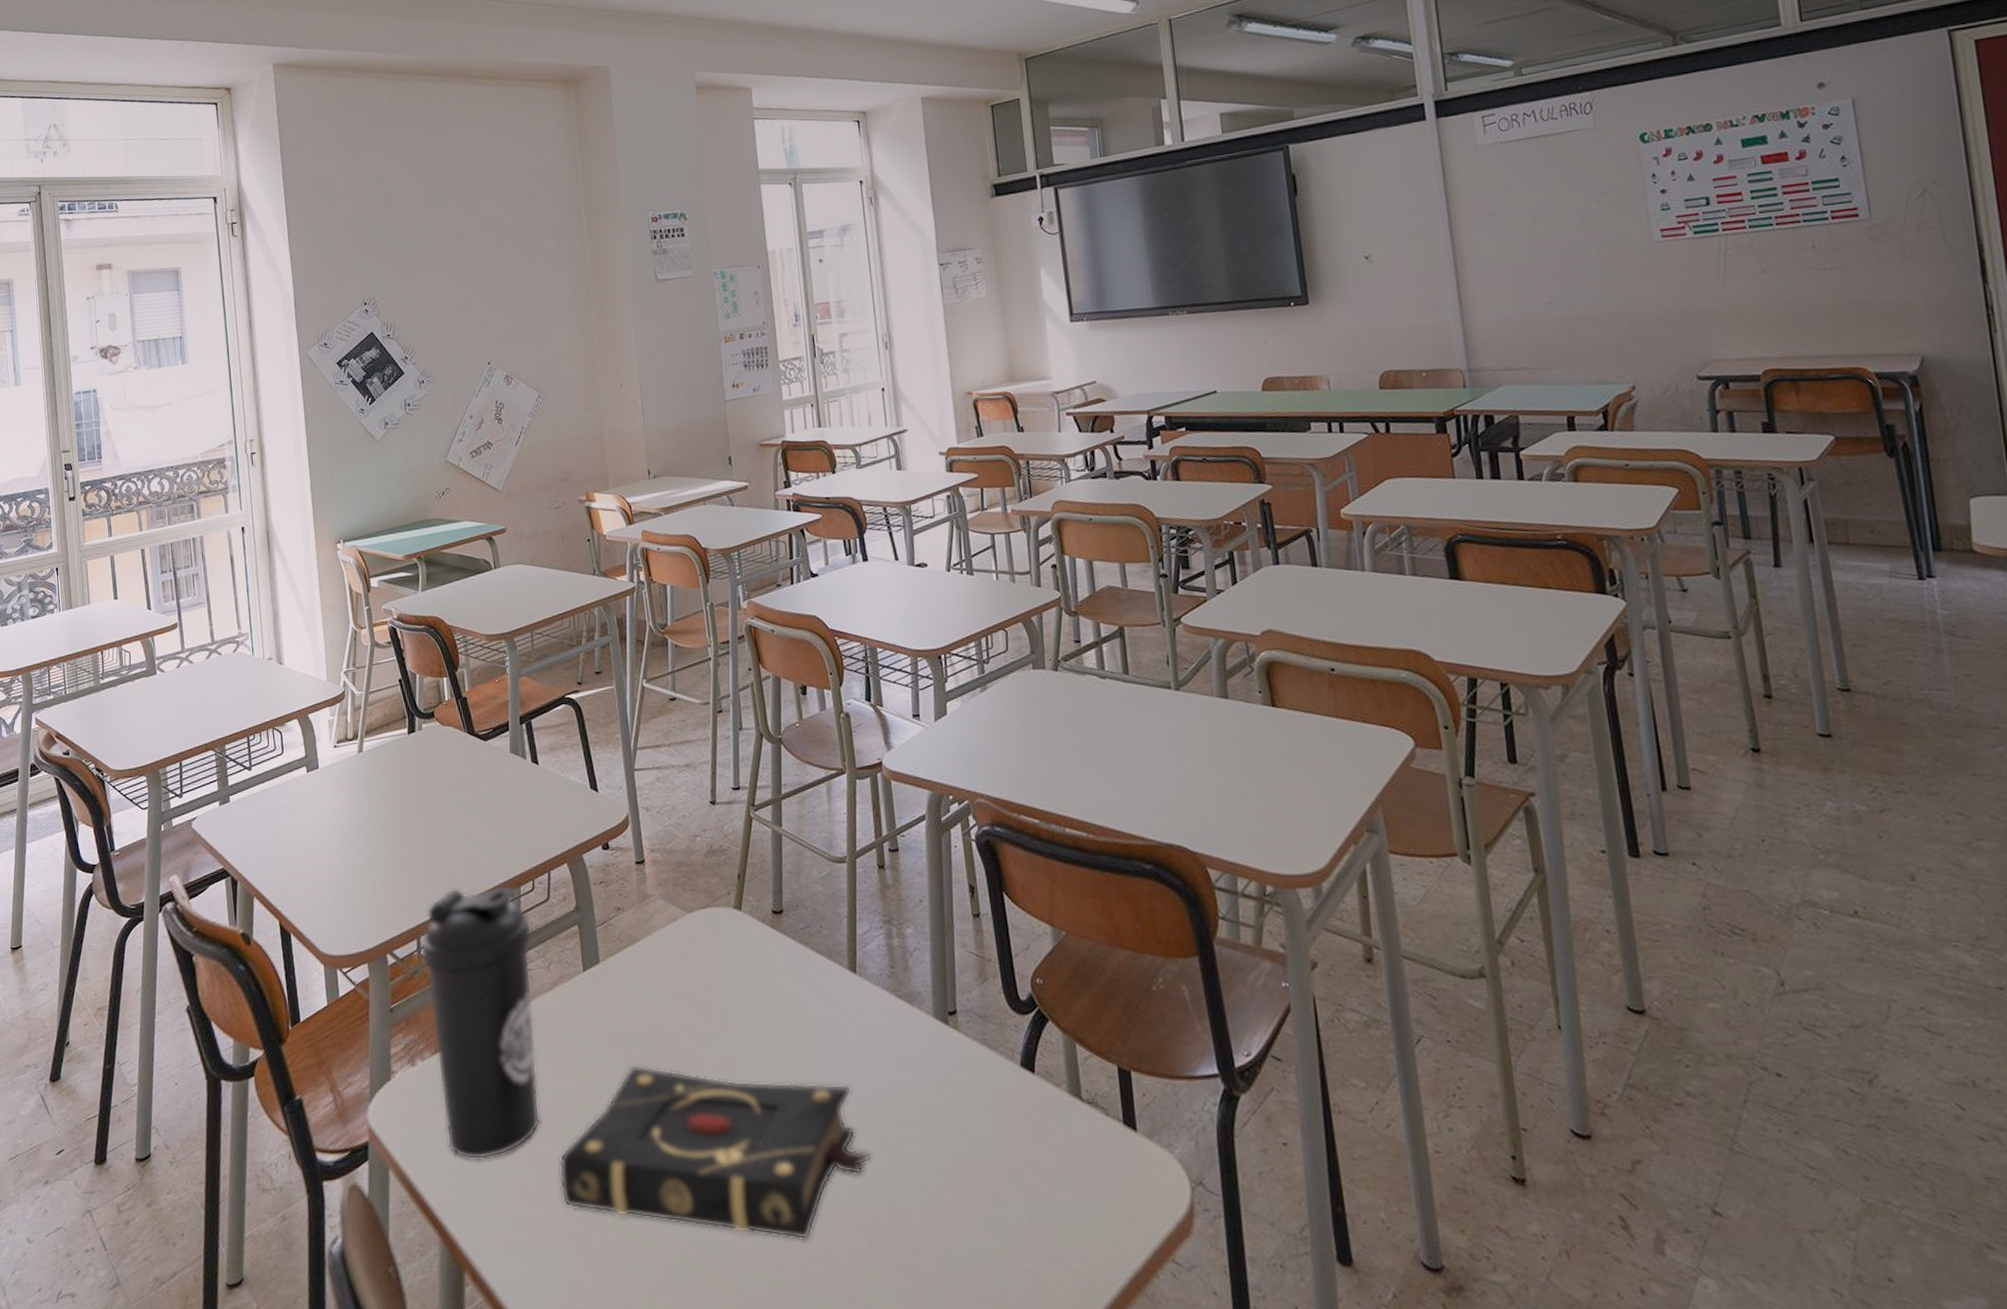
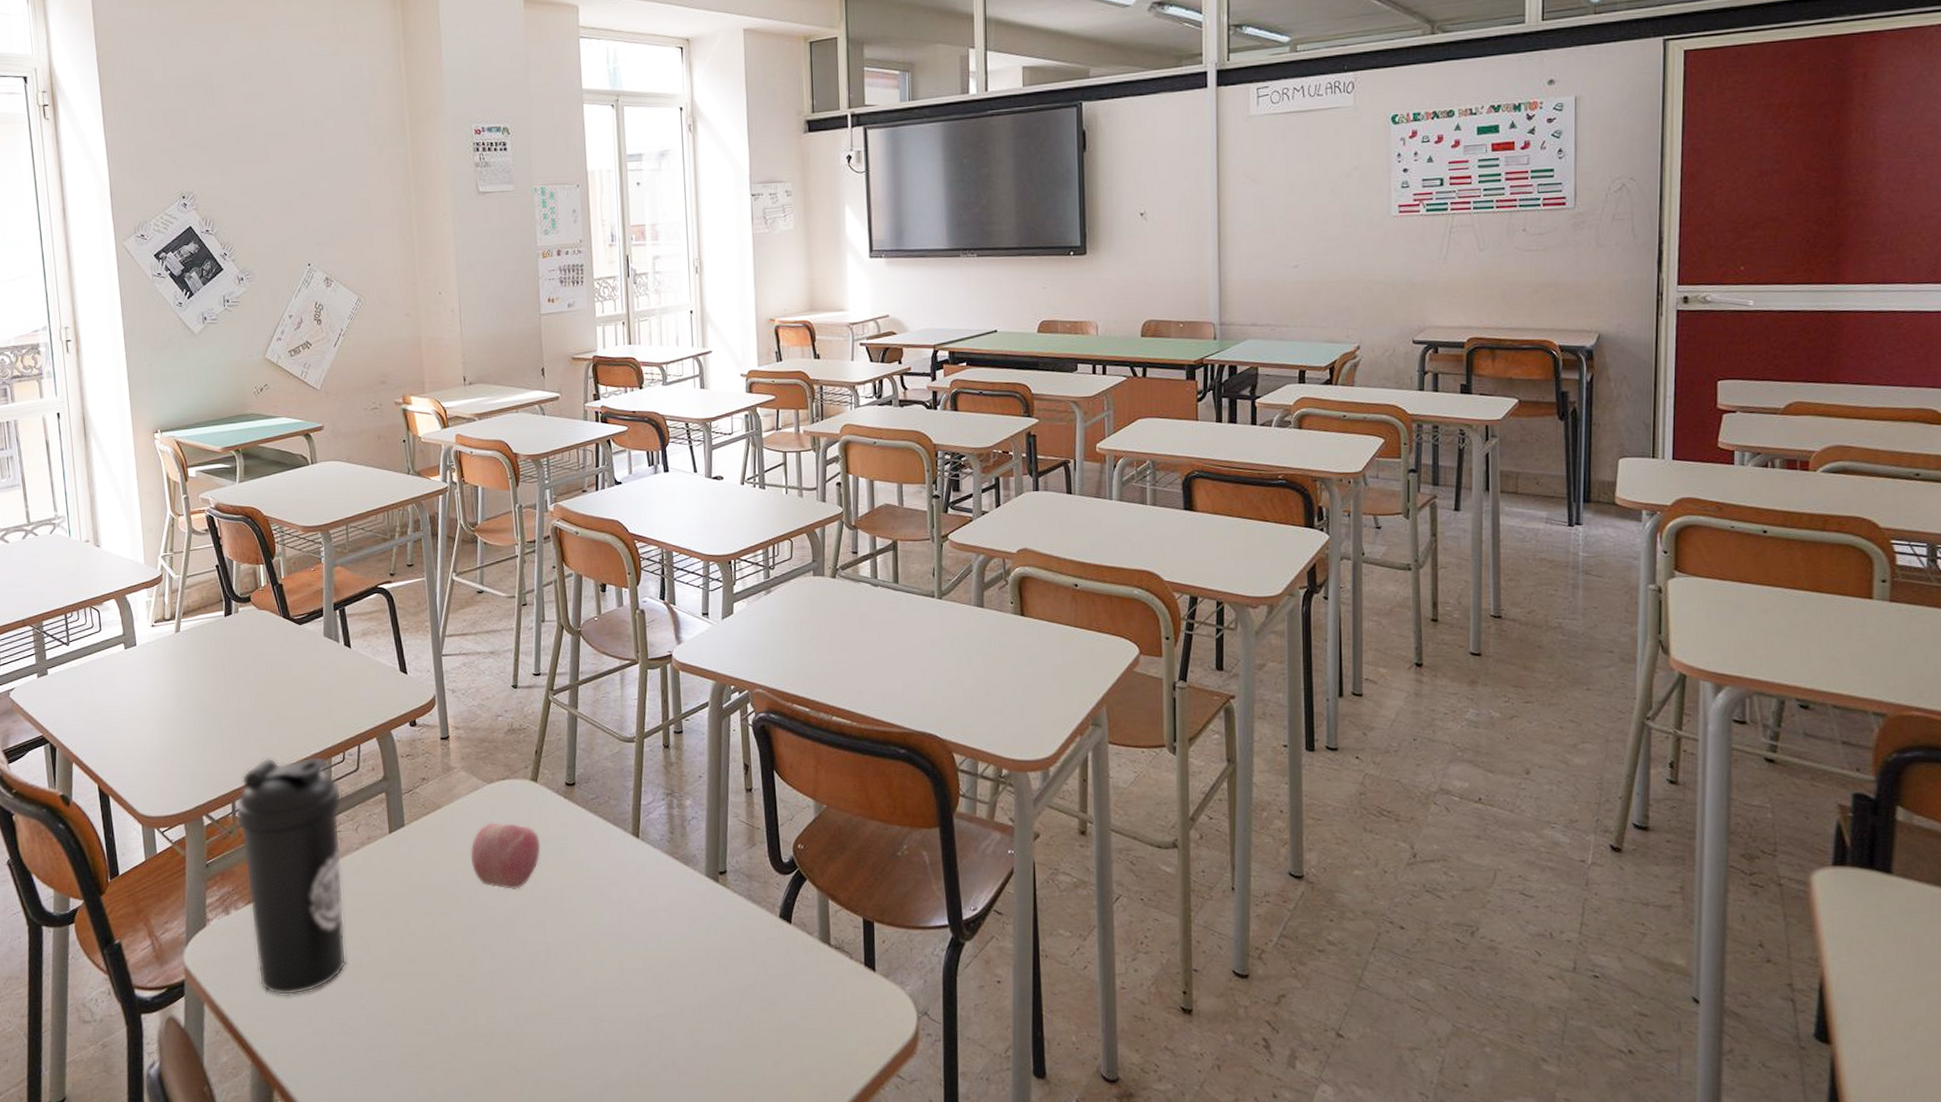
book: present [559,1065,870,1240] -> none [362,915,643,1061]
apple: none [671,957,748,1035] -> present [470,823,541,889]

